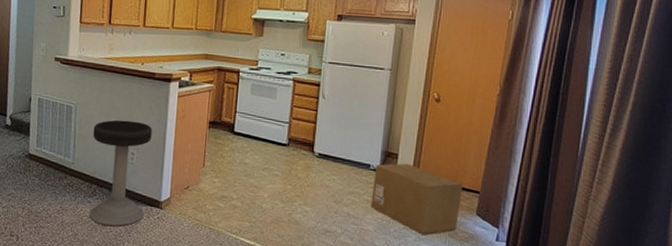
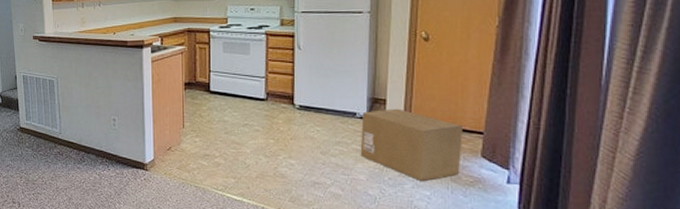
stool: present [89,120,152,227] -> none [75,89,131,190]

